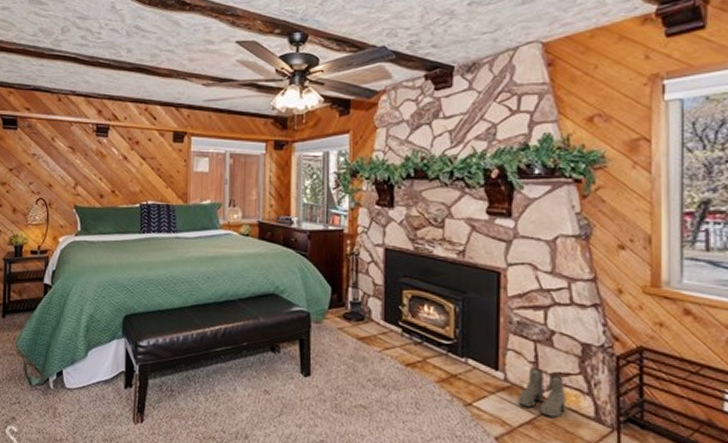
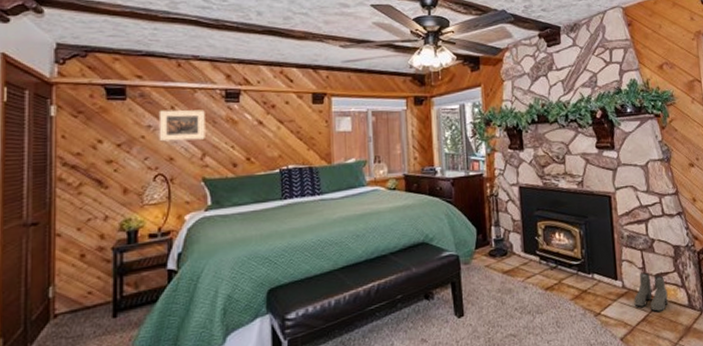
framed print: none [41,141,79,170] -> present [158,109,205,142]

